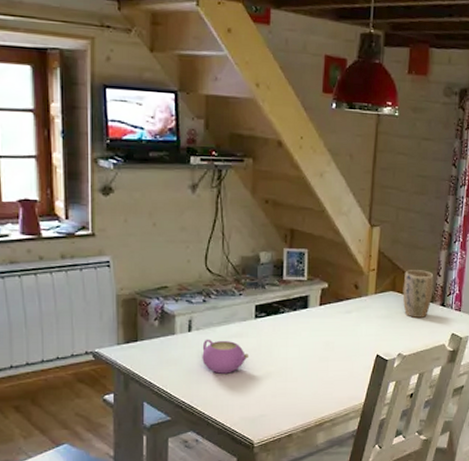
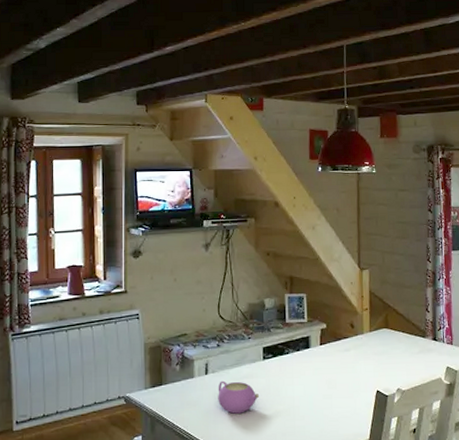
plant pot: present [402,270,434,318] -> none [395,307,424,353]

